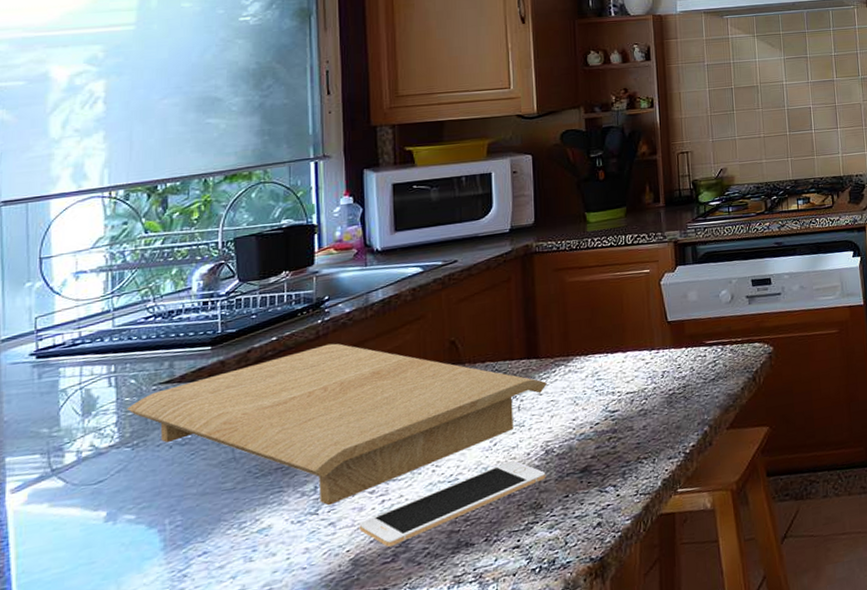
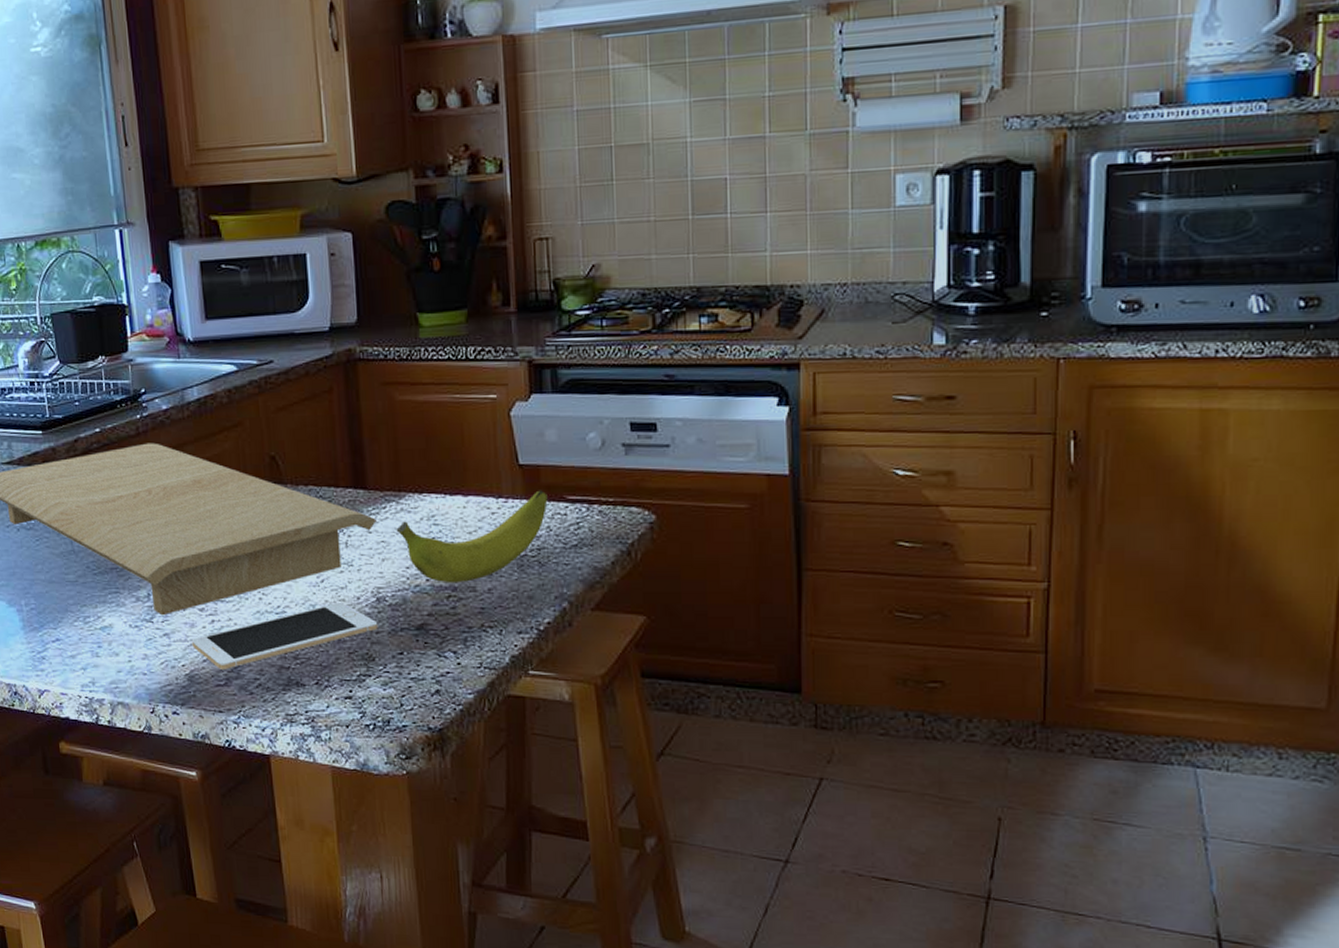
banana: none [564,339,691,428] -> present [396,490,548,583]

